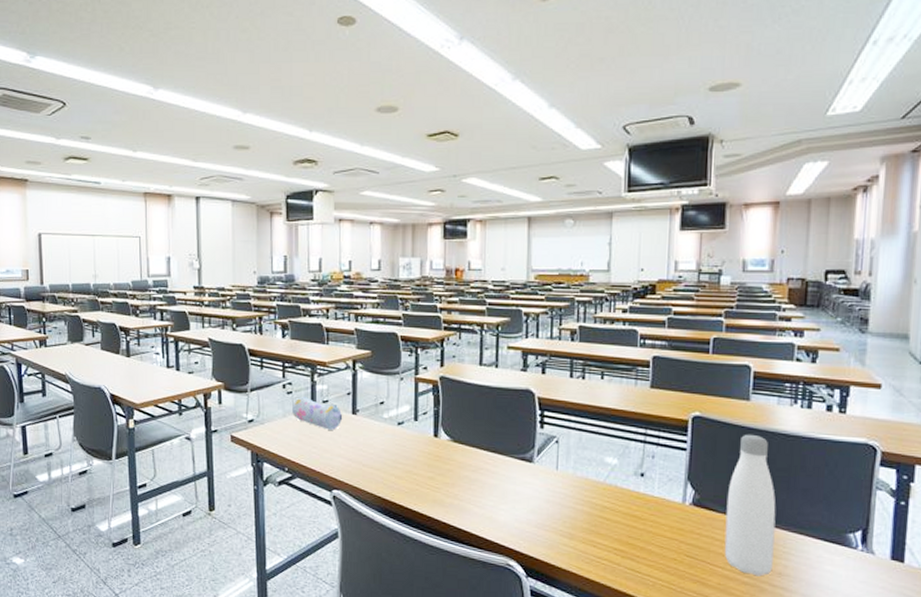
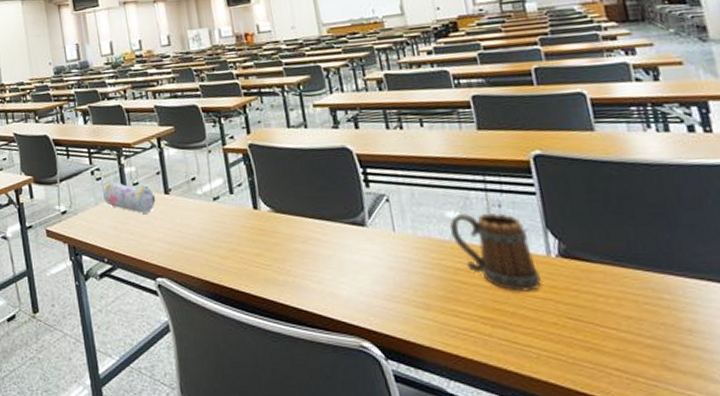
mug: none [605,459,672,531] -> present [449,212,541,292]
water bottle: present [724,434,776,577] -> none [595,167,679,336]

